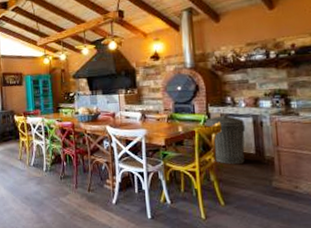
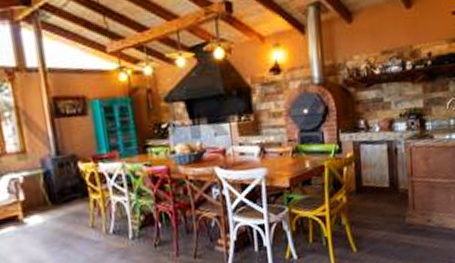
trash can: present [206,115,246,164] -> none [336,143,380,203]

